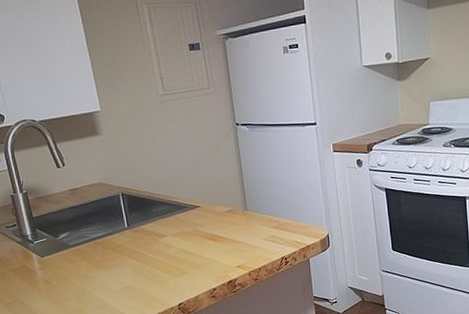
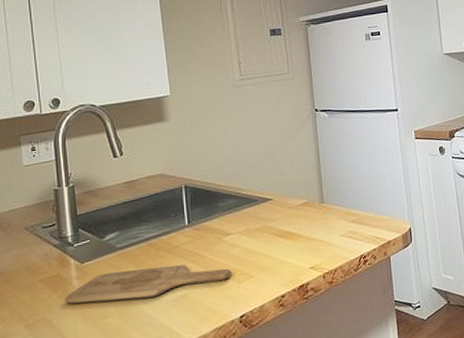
cutting board: none [32,260,169,290] -> present [64,264,232,304]

